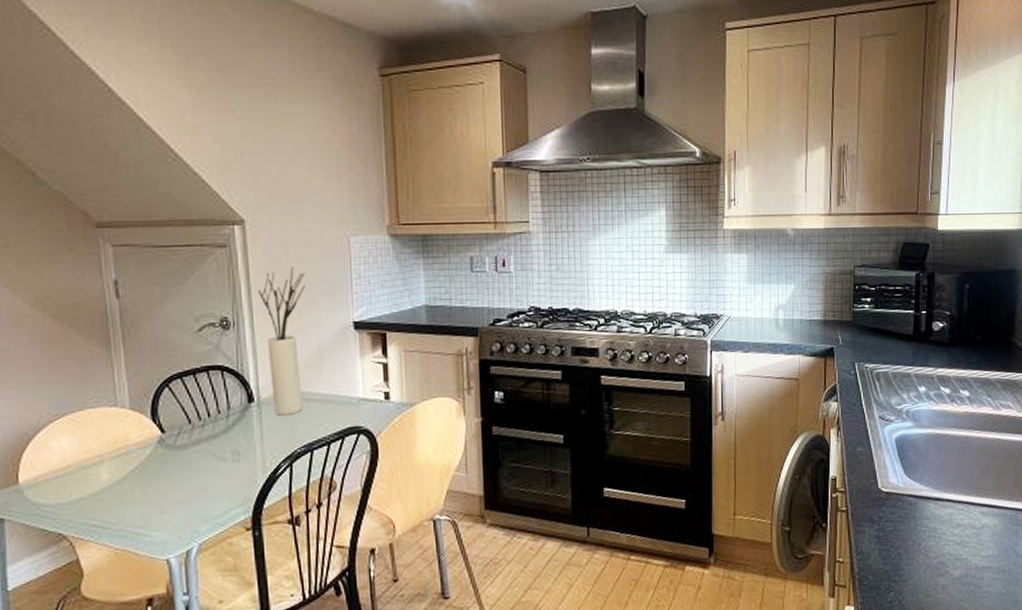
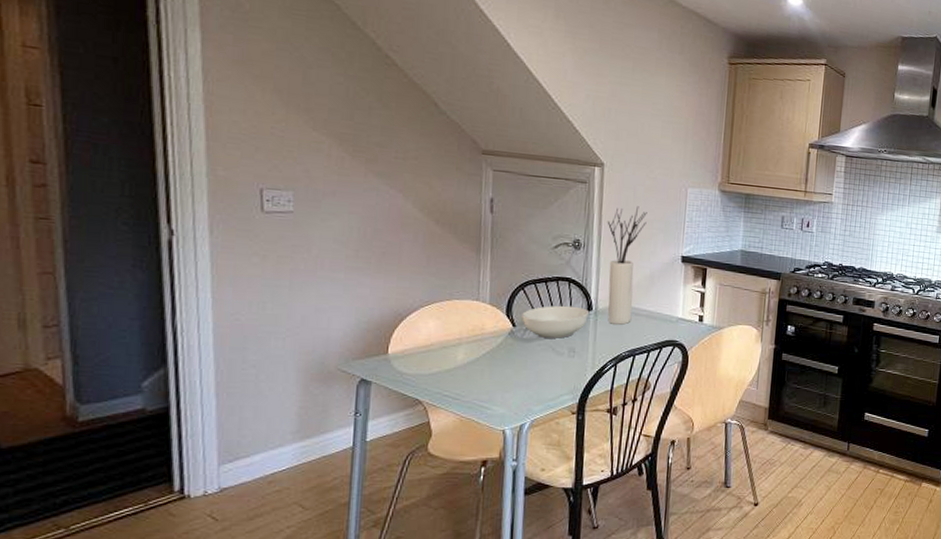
bowl: none [170,399,251,442] -> present [522,305,590,339]

